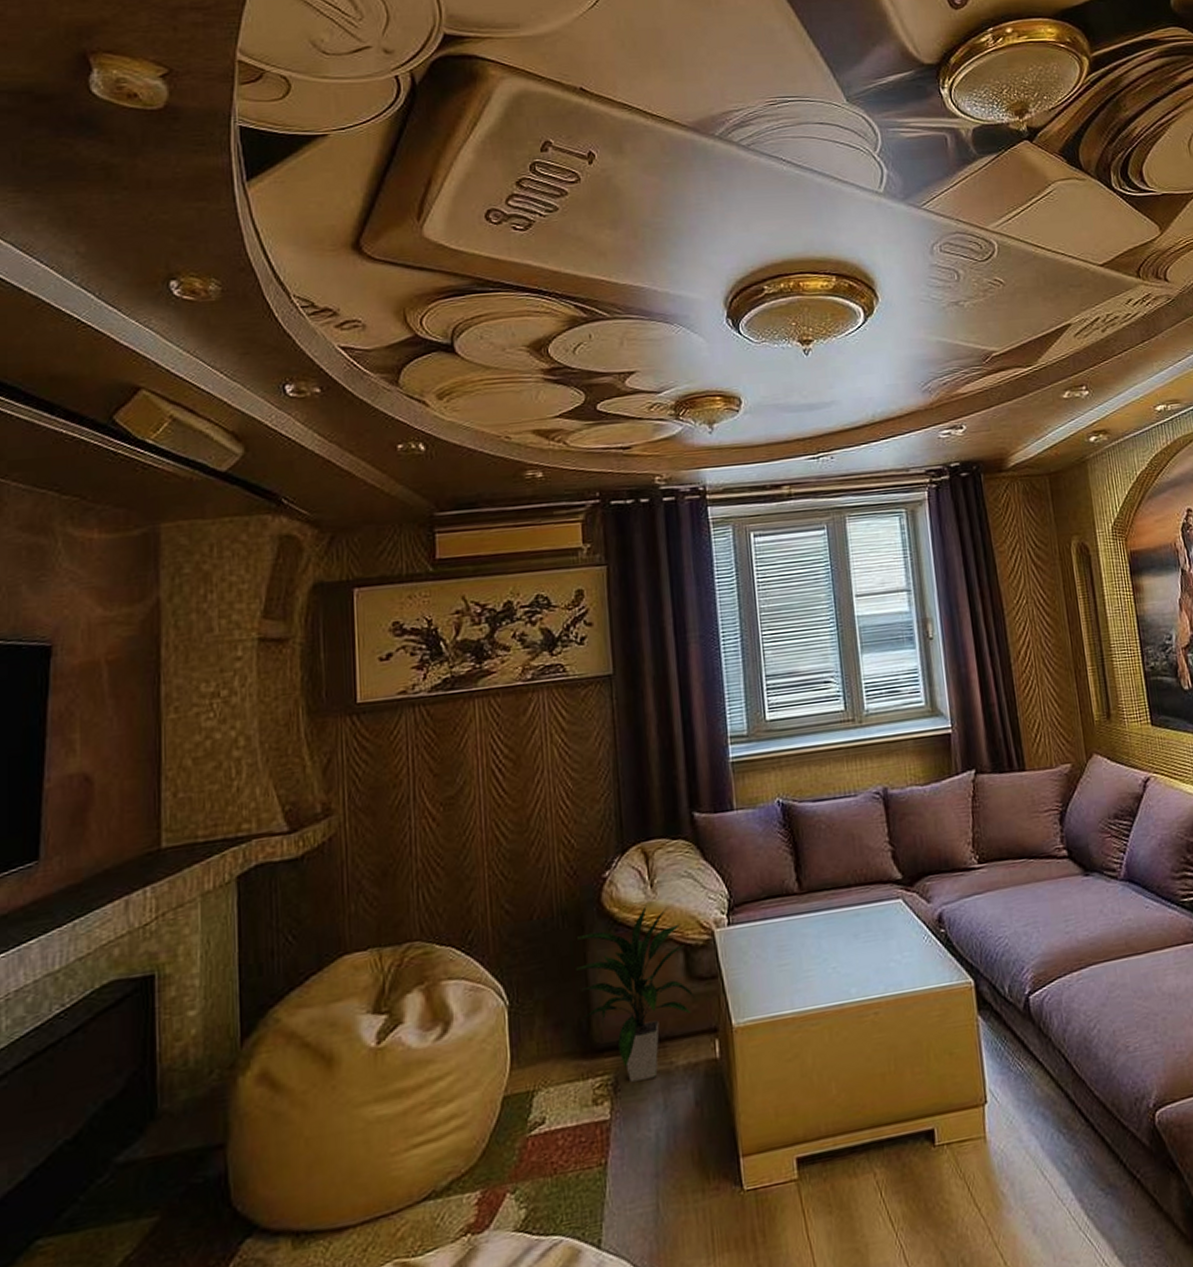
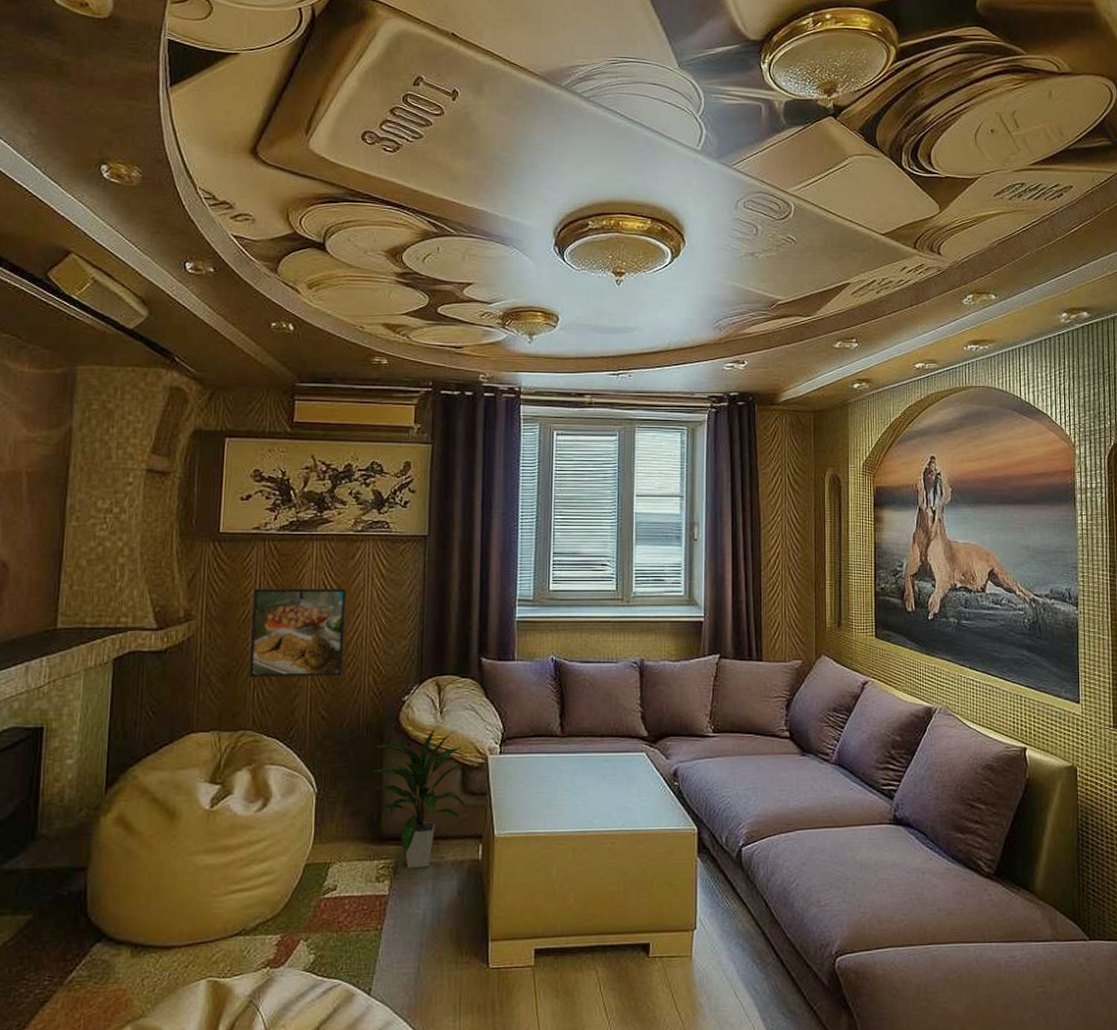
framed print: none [406,750,527,876] -> present [248,588,346,678]

